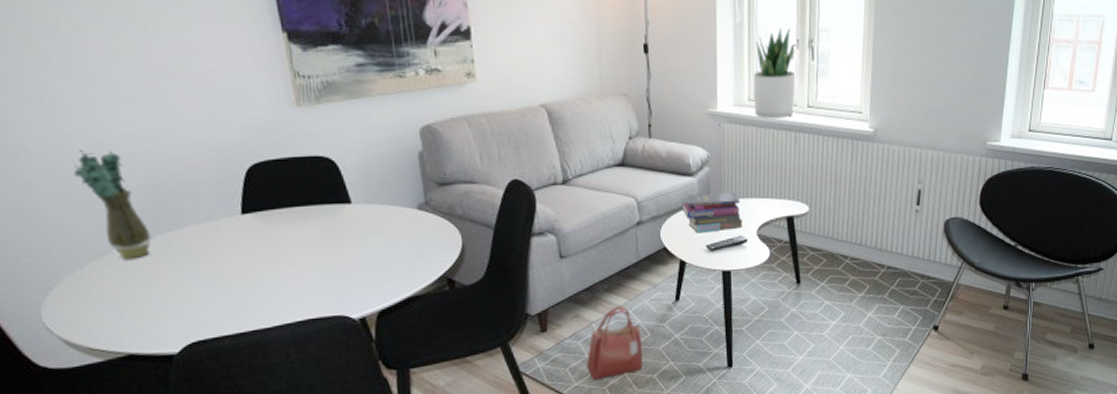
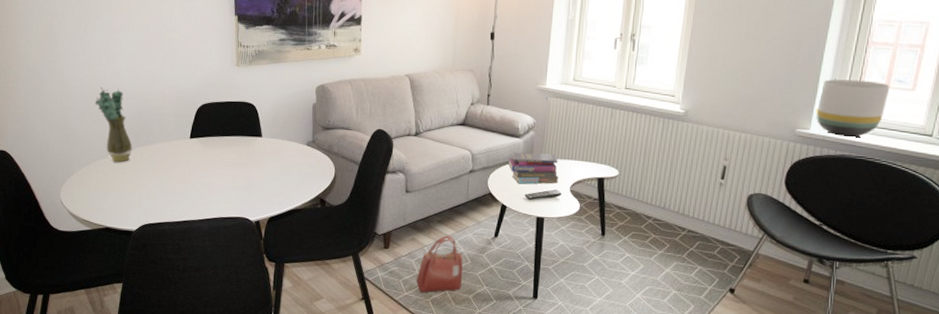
planter: present [753,28,796,119] -> none [578,24,618,97]
planter: none [1006,83,1072,147] -> present [817,79,890,138]

